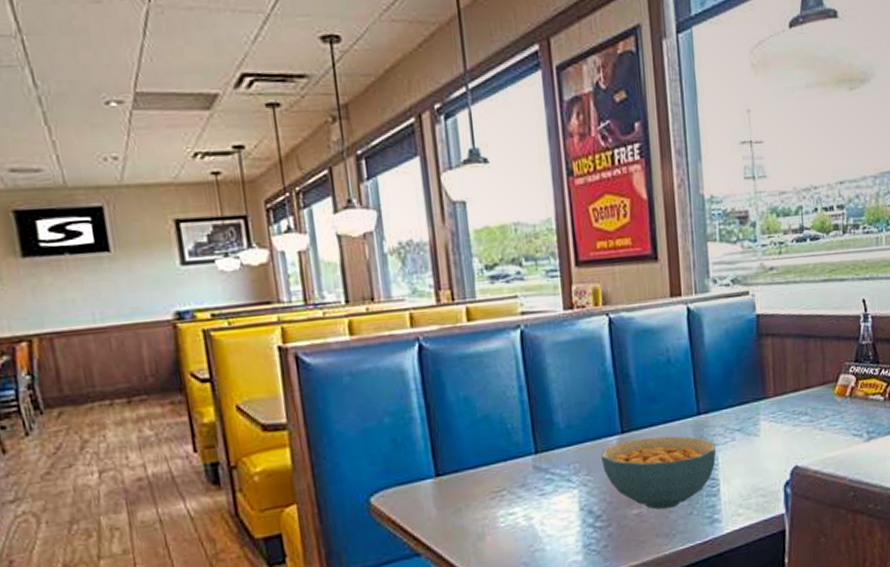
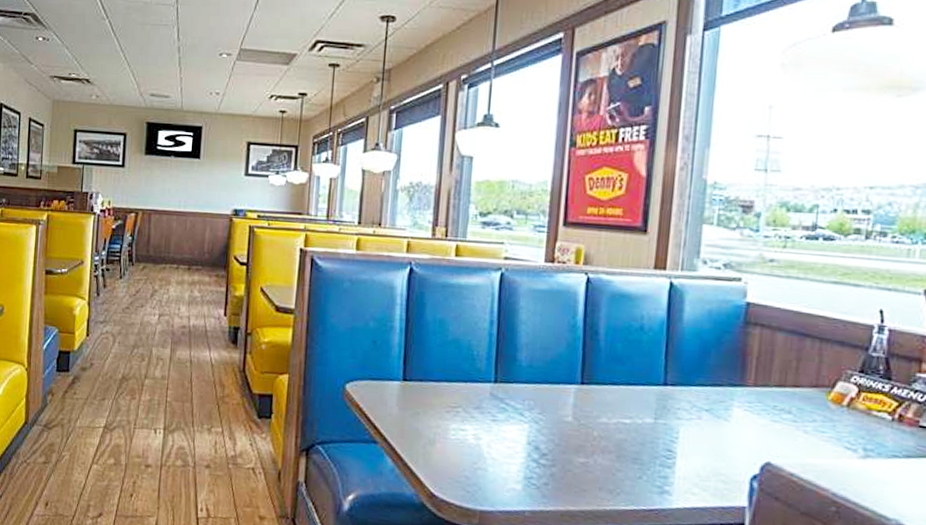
cereal bowl: present [601,436,716,510] -> none [556,392,678,468]

